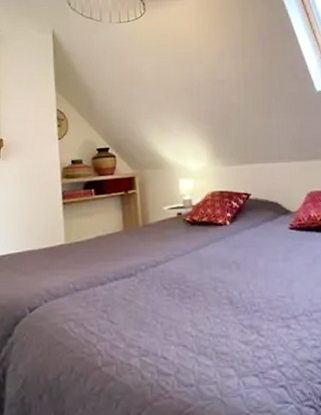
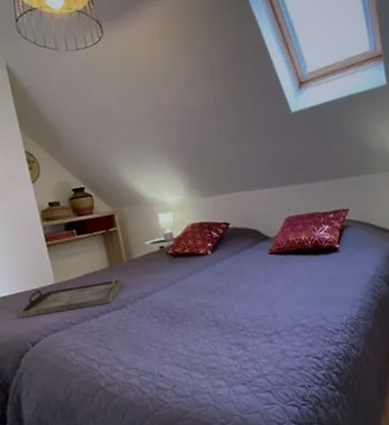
serving tray: none [23,242,136,279] -> present [20,277,124,318]

